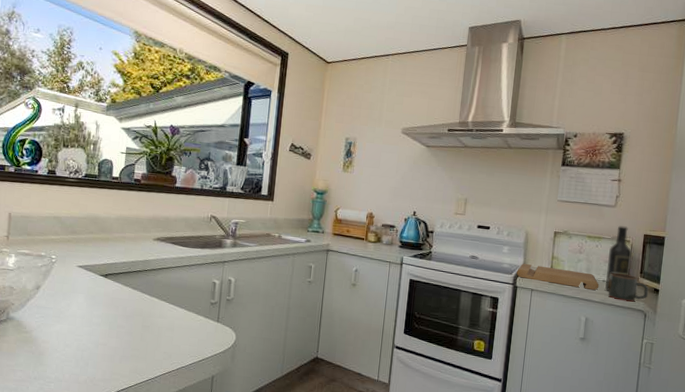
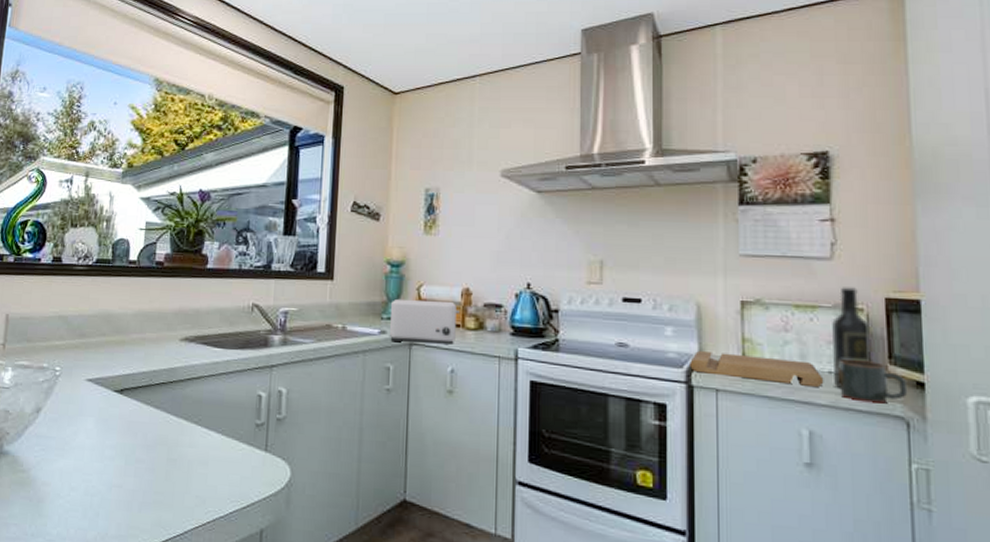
toaster: none [312,217,365,253] -> present [389,298,461,346]

